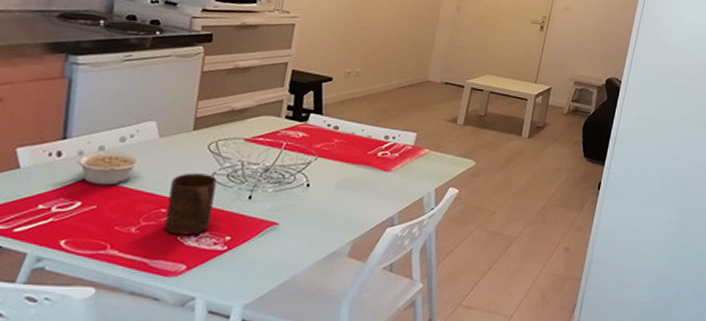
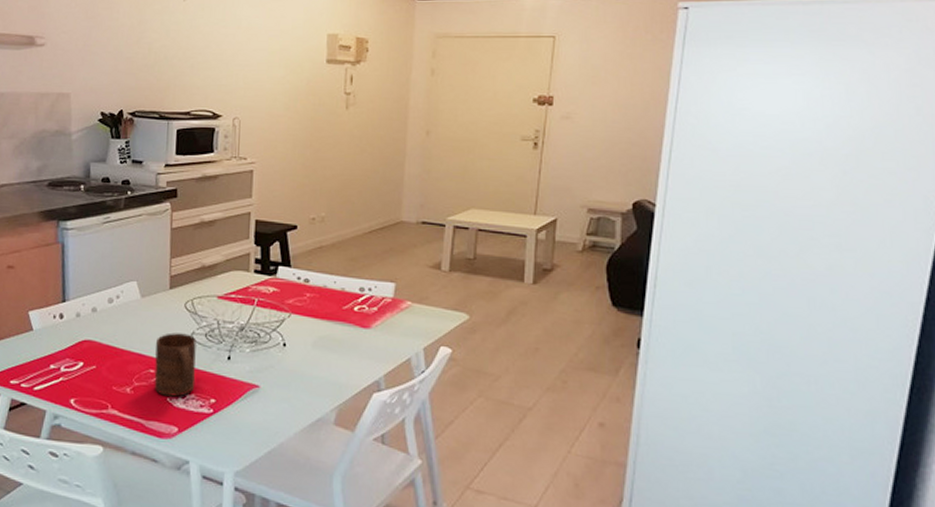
legume: present [77,151,140,186] -> none [76,312,127,346]

